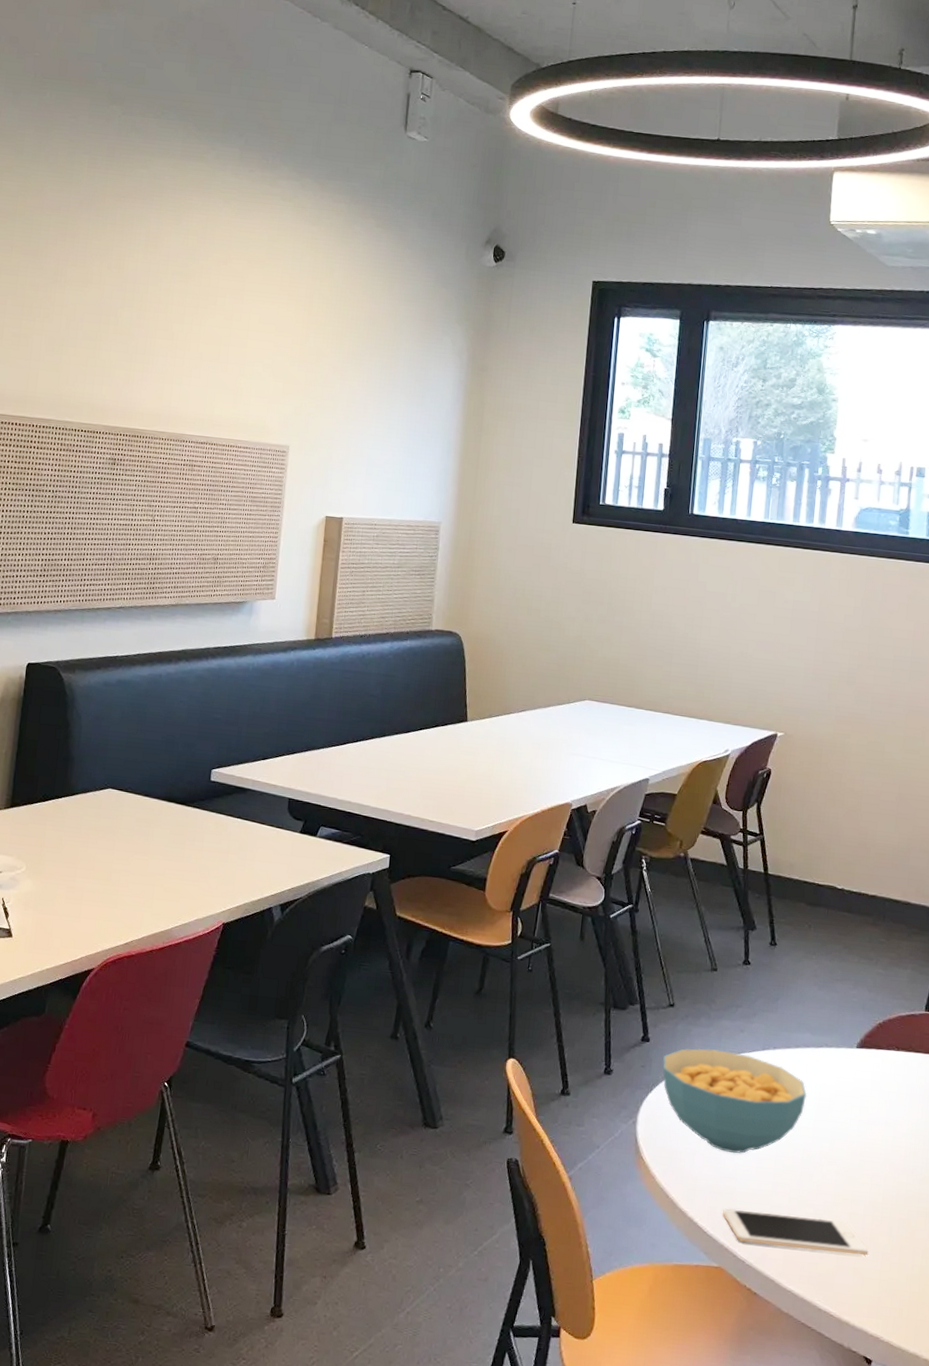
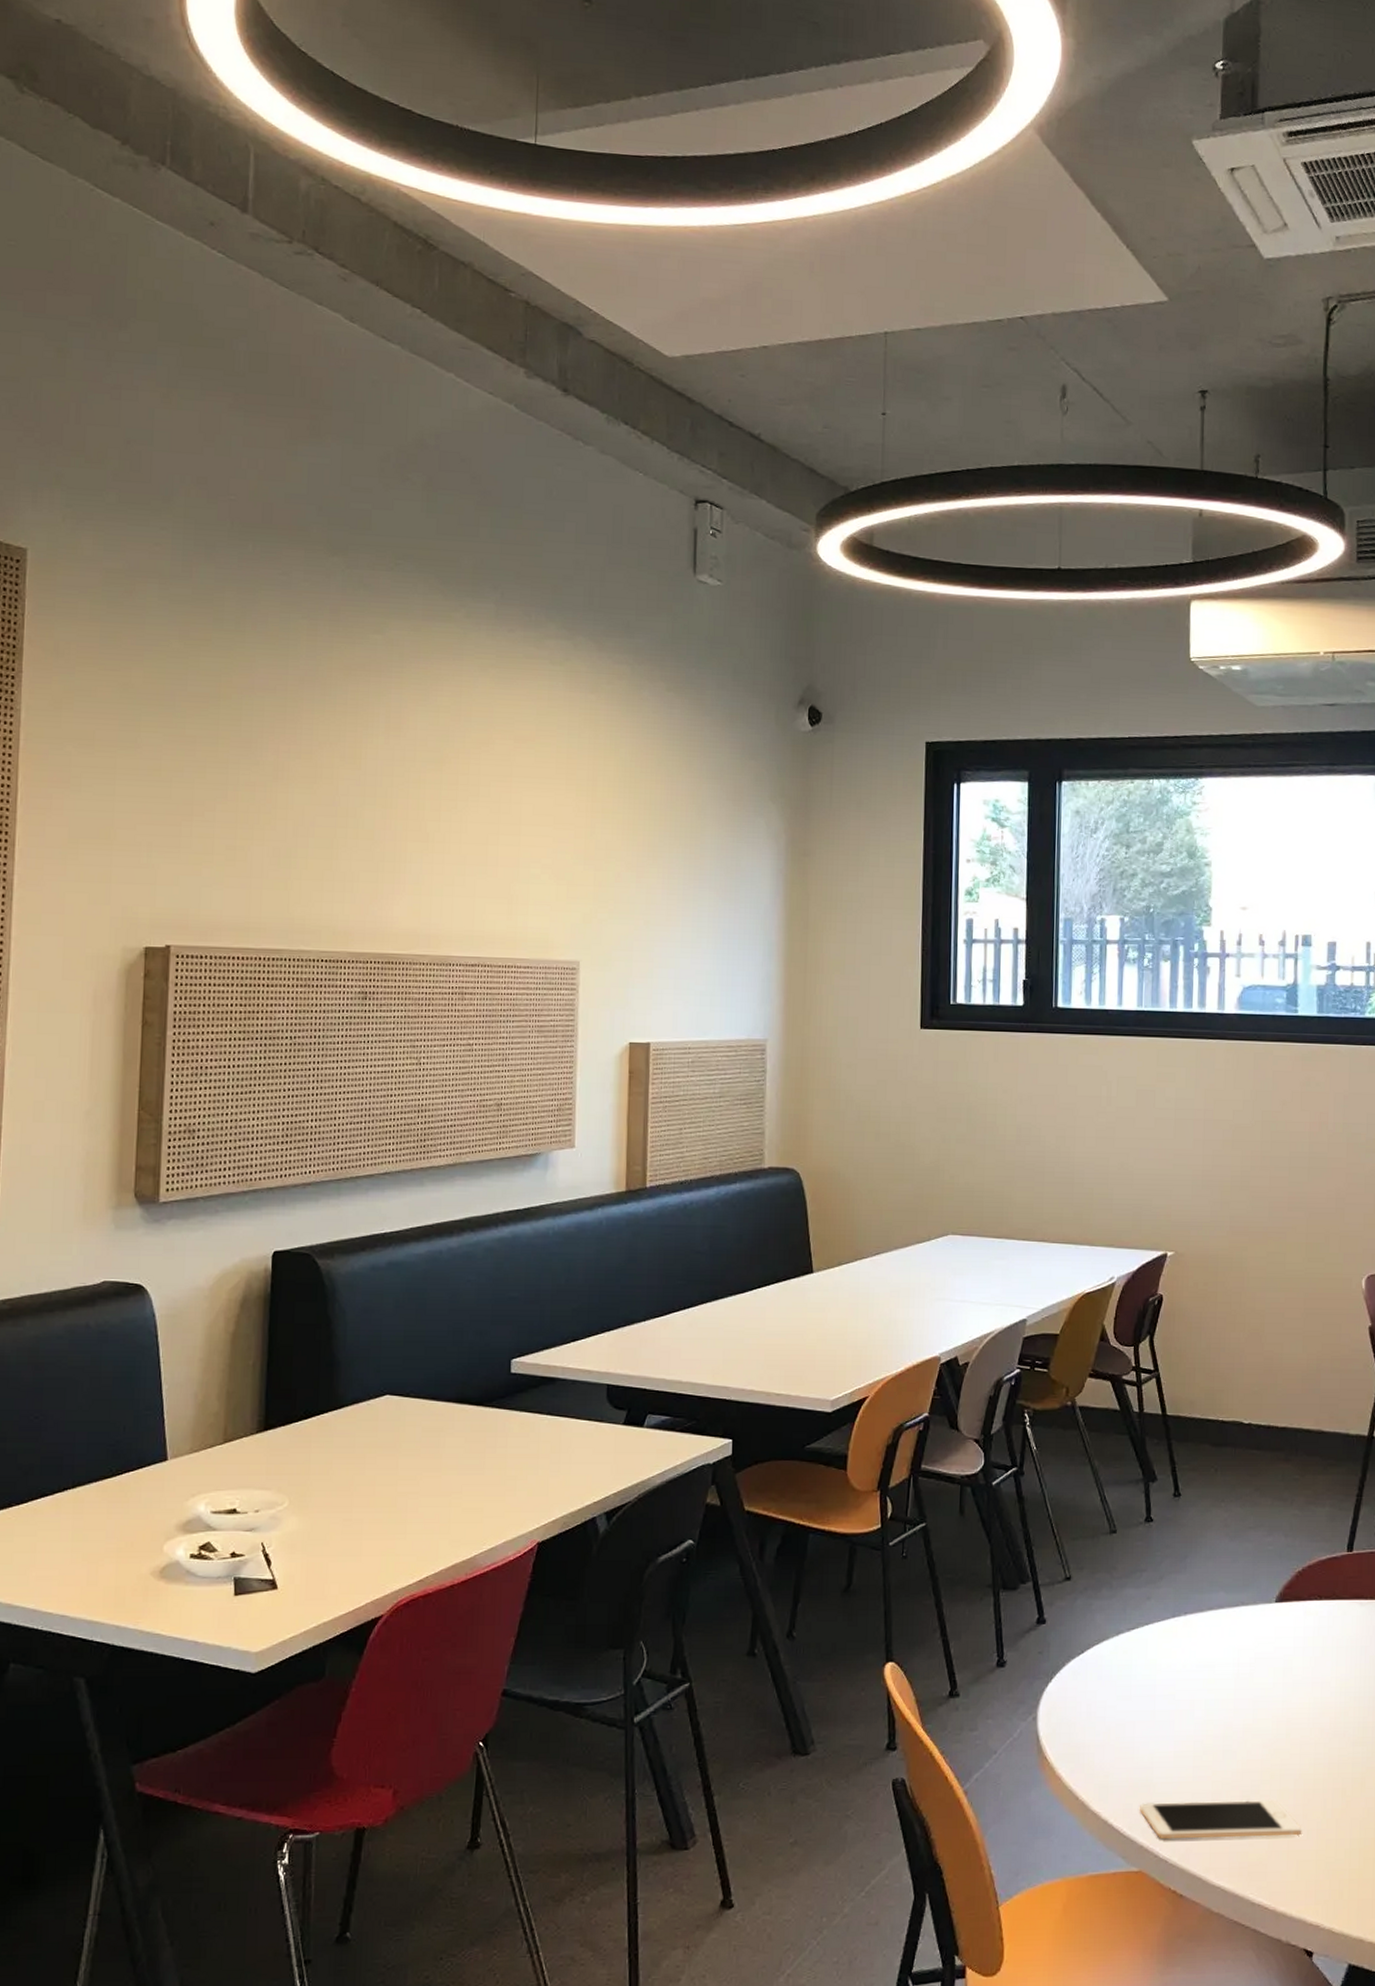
cereal bowl: present [662,1048,807,1154] -> none [1062,1623,1225,1740]

